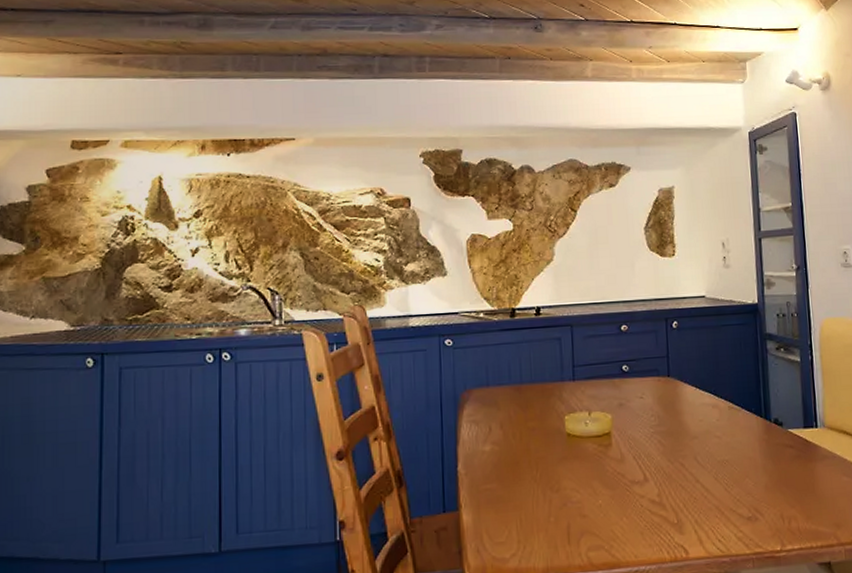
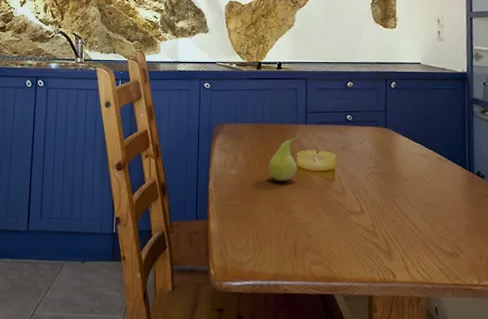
fruit: none [531,394,569,454] -> present [269,135,302,182]

